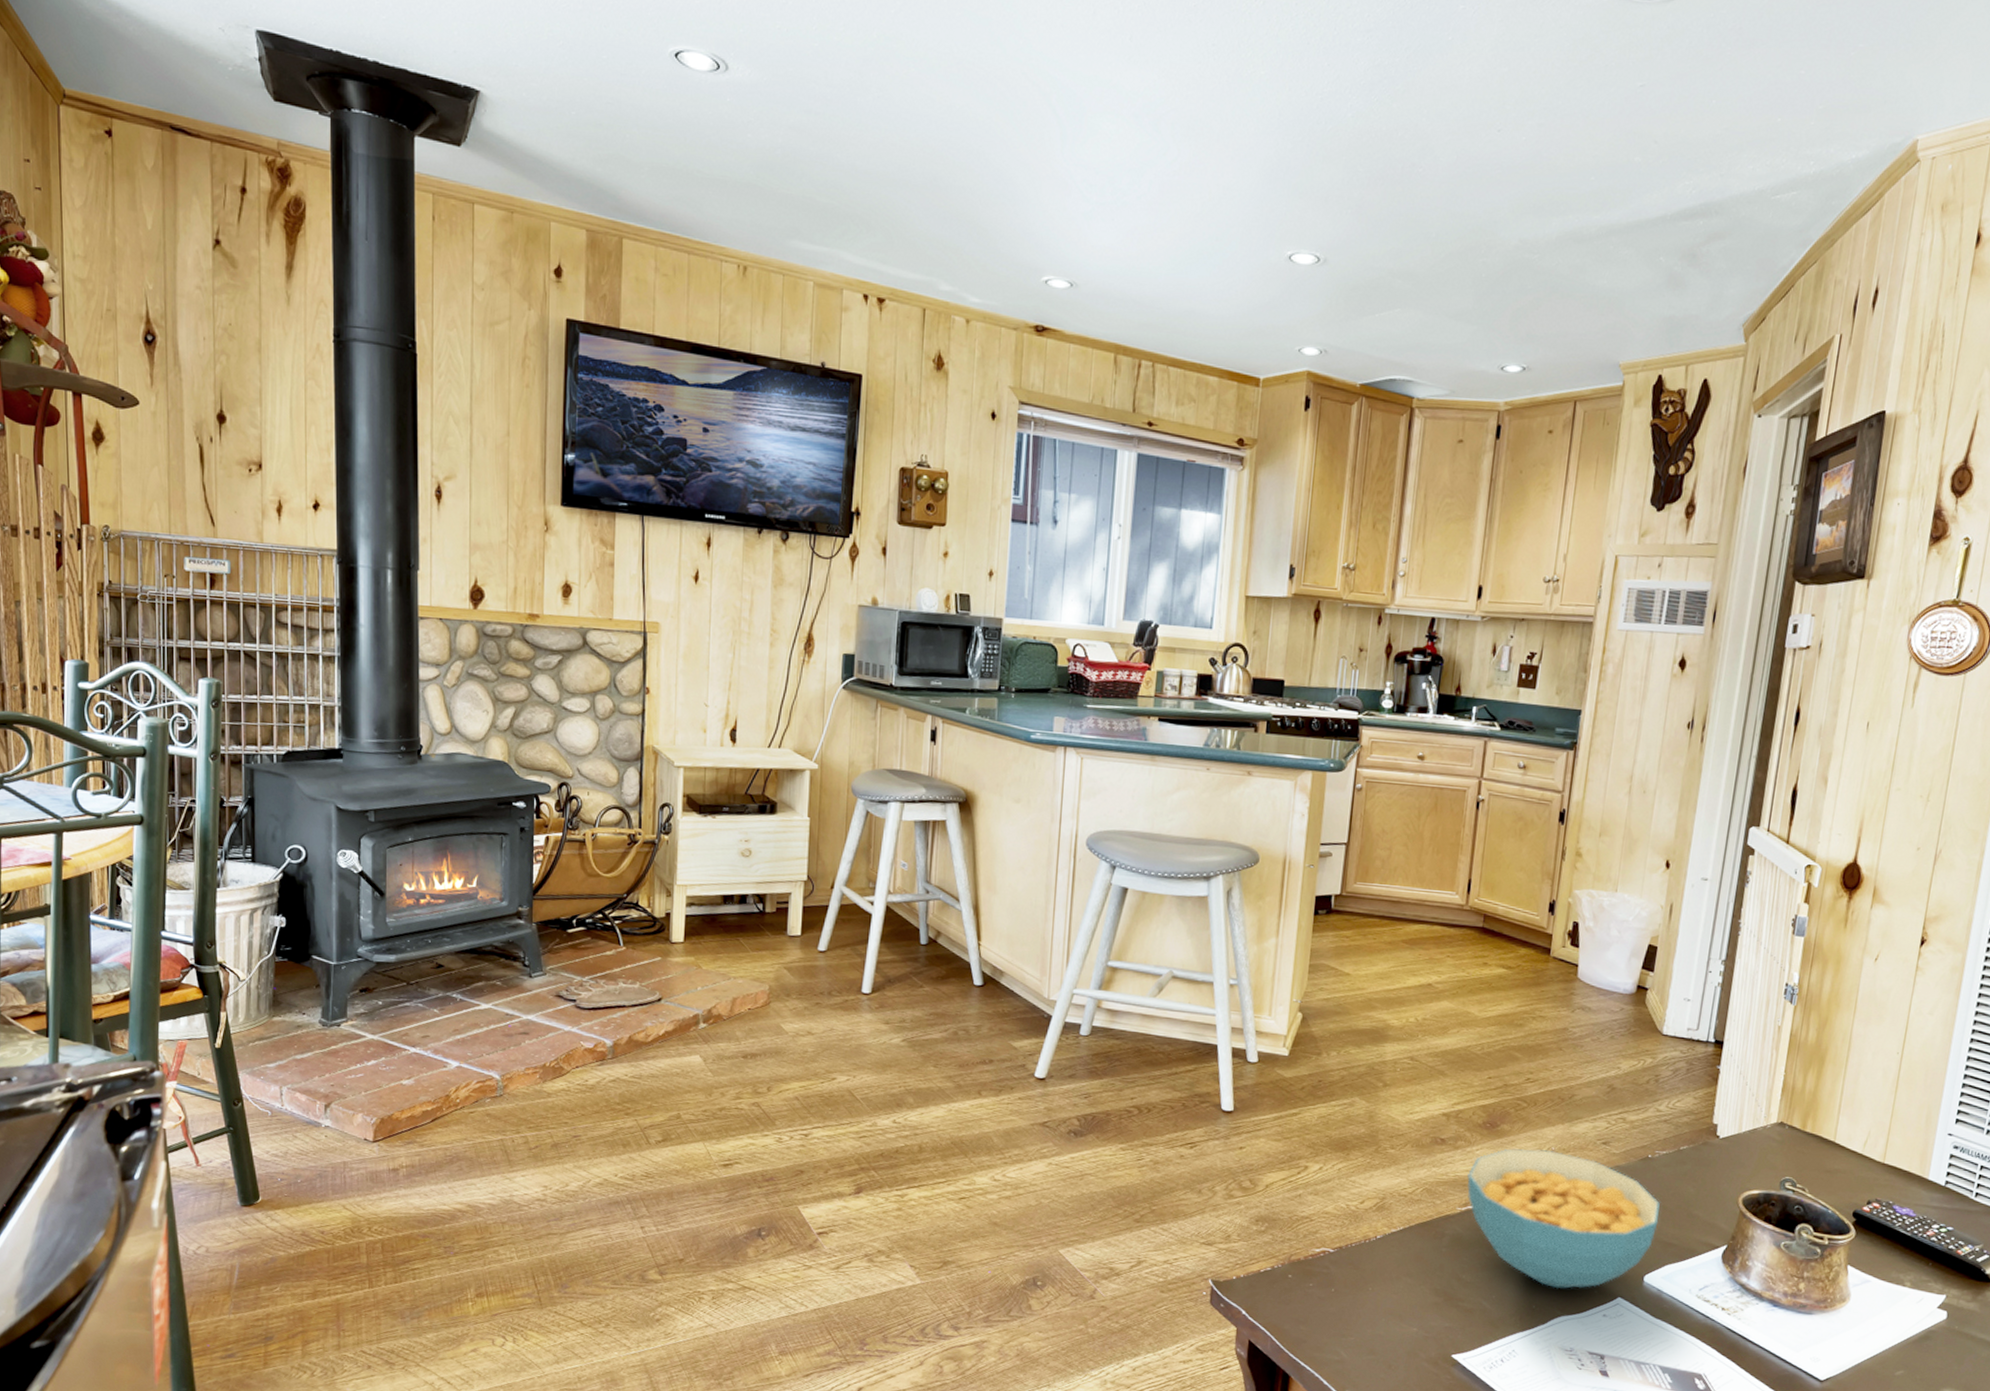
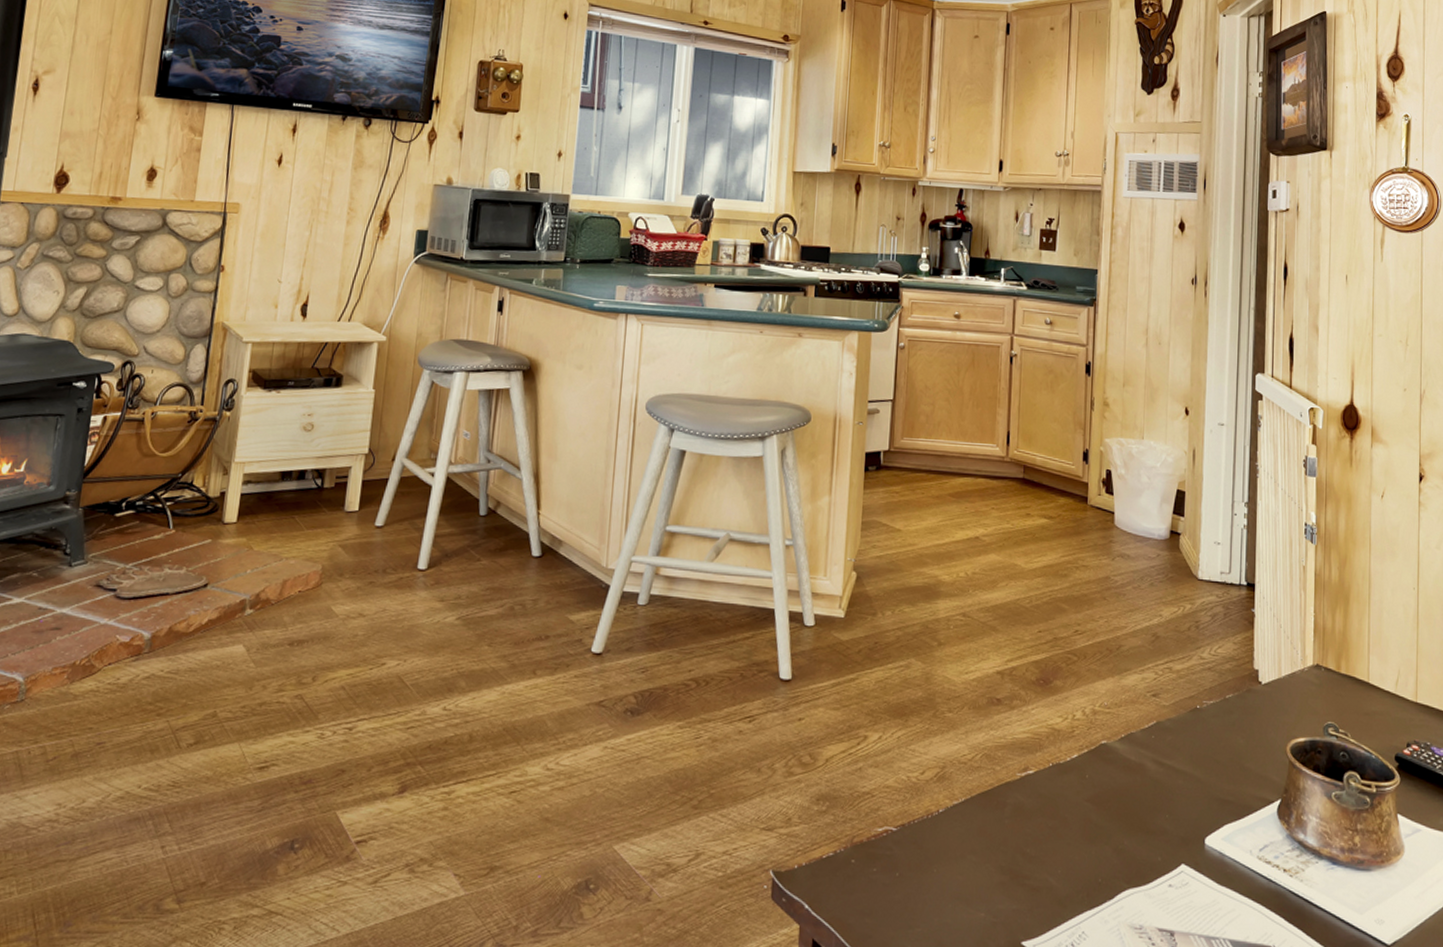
cereal bowl: present [1466,1148,1660,1289] -> none [1025,705,1213,859]

